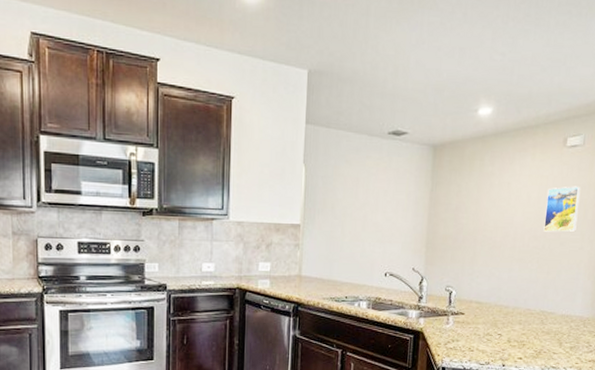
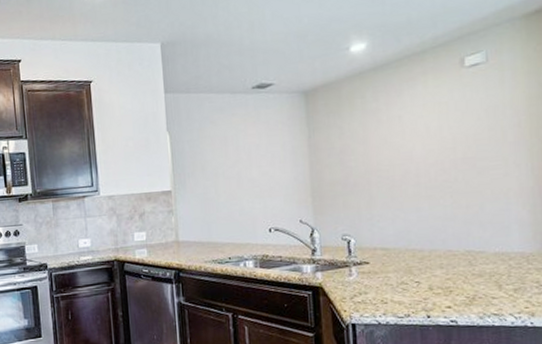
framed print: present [543,186,581,232] -> none [450,107,495,163]

